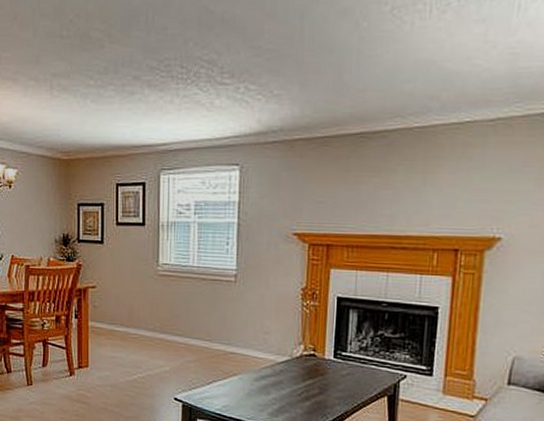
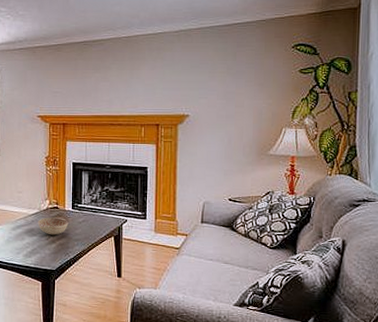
decorative bowl: none [288,367,328,391] -> present [38,217,68,235]

